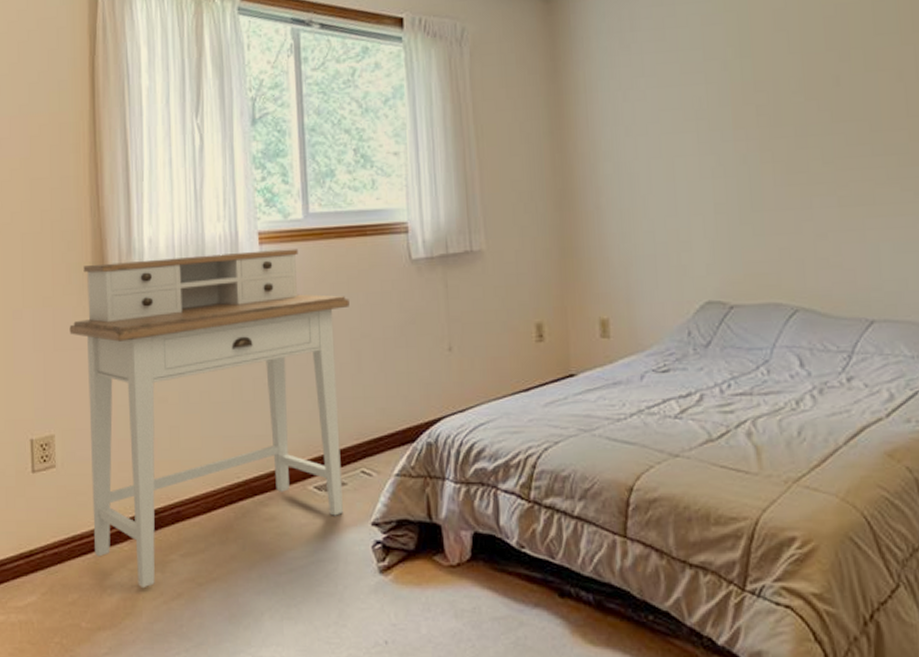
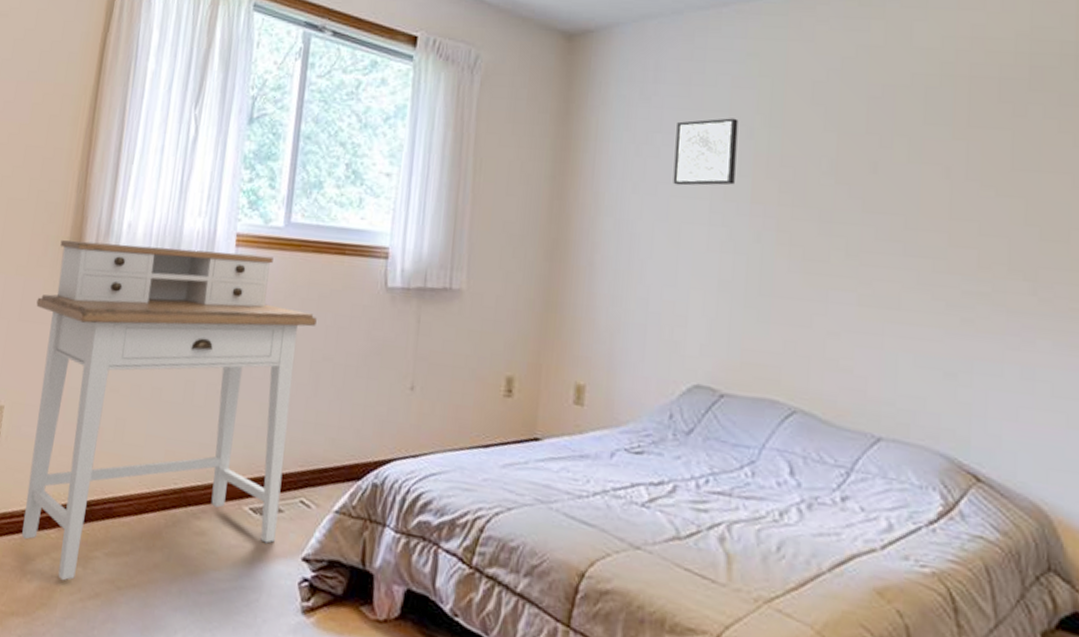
wall art: none [657,54,716,123] -> present [673,118,739,186]

